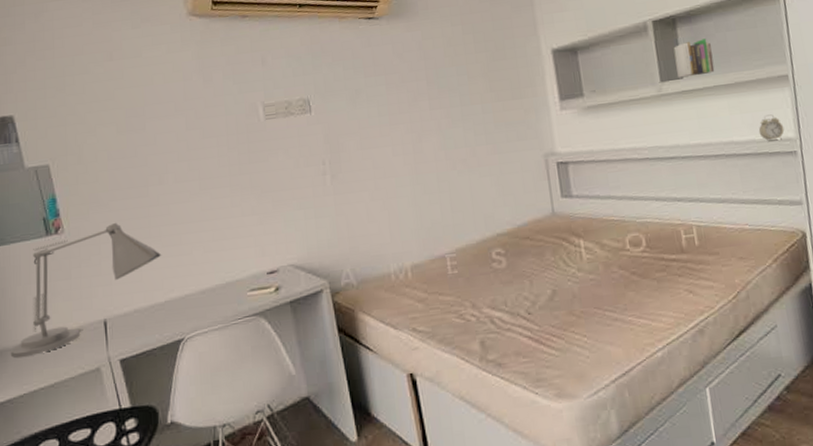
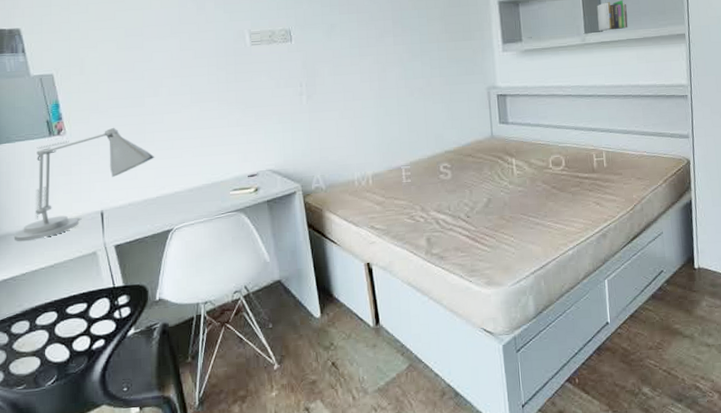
alarm clock: present [758,114,785,142] -> none [659,65,679,87]

